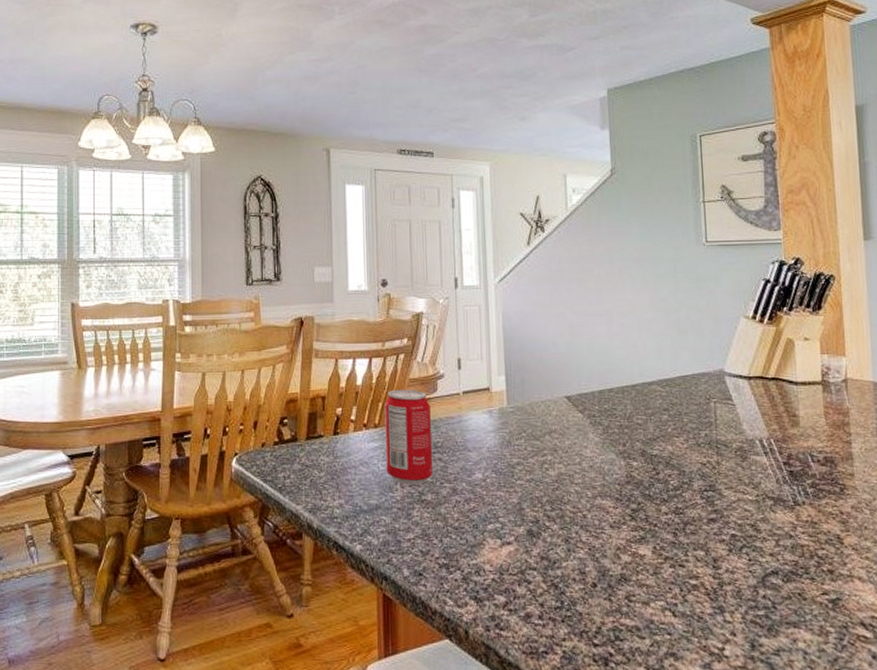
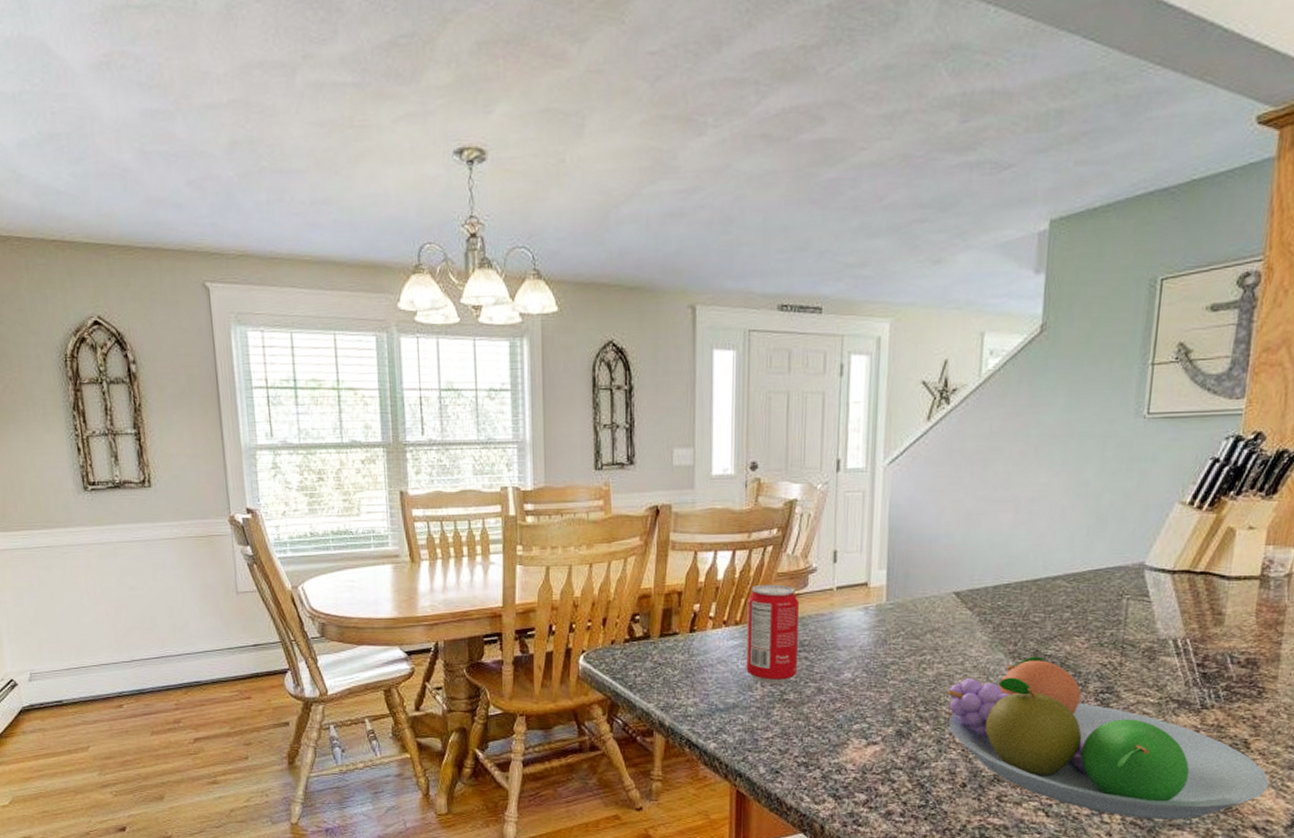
fruit bowl: none [569,456,868,617] -> present [947,656,1270,820]

